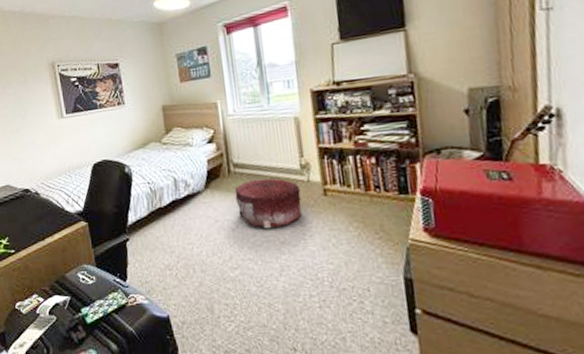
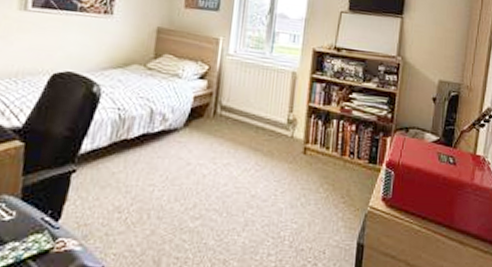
pouf: present [234,178,302,229] -> none [214,126,282,180]

